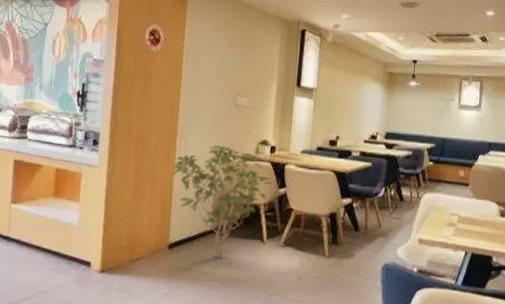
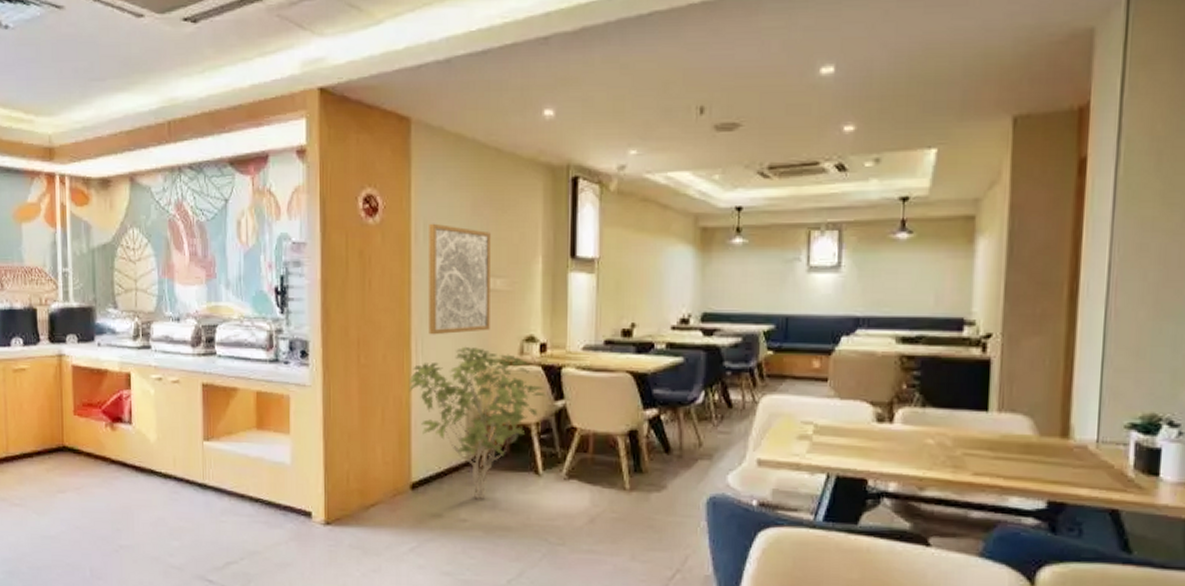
wall art: none [190,54,241,135] -> present [429,223,491,335]

